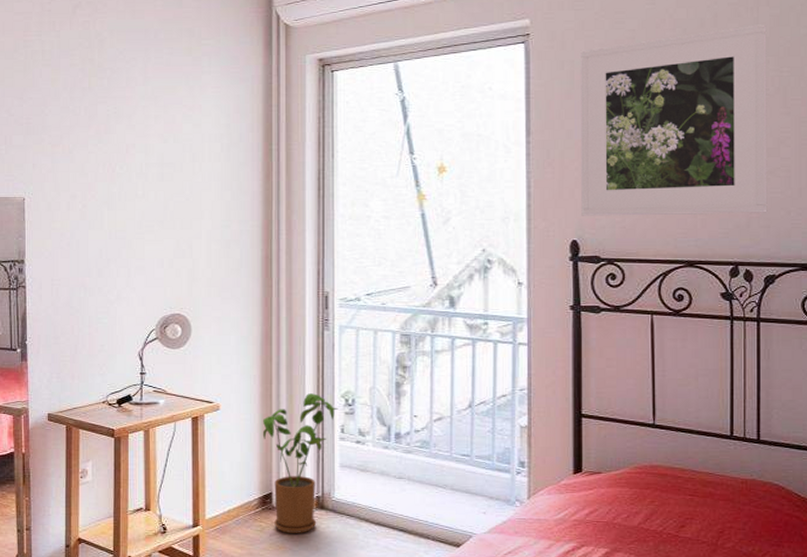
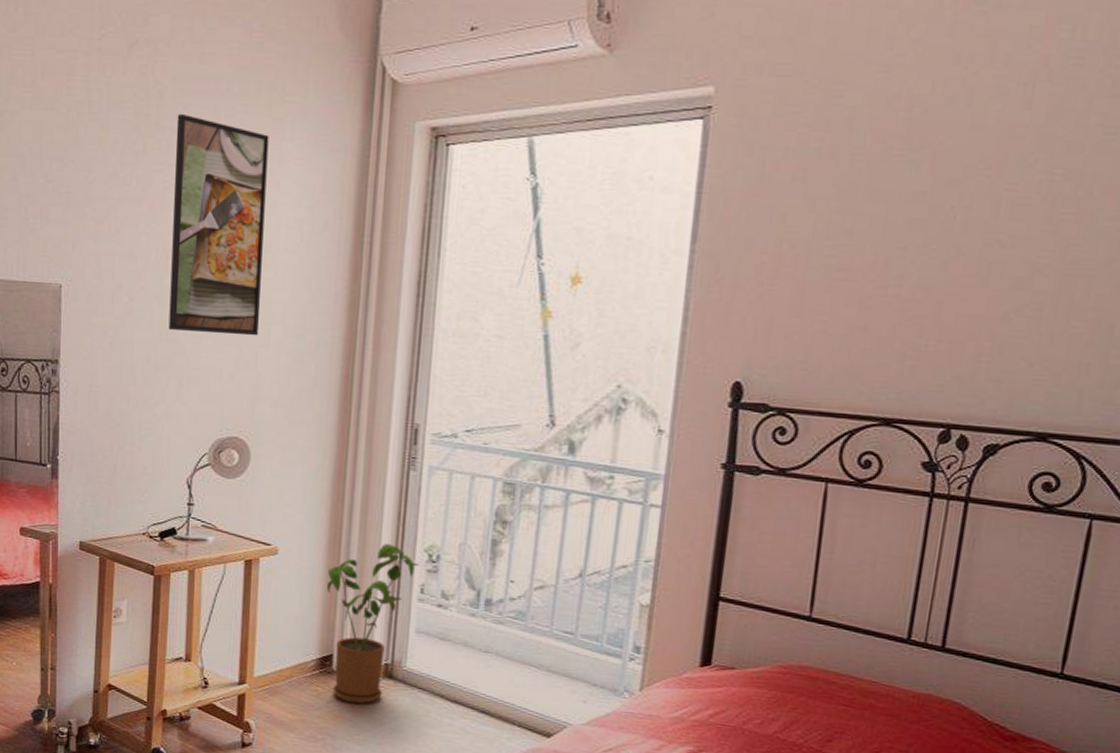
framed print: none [115,57,192,230] -> present [168,113,269,336]
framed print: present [581,24,768,216] -> none [751,107,1043,363]

